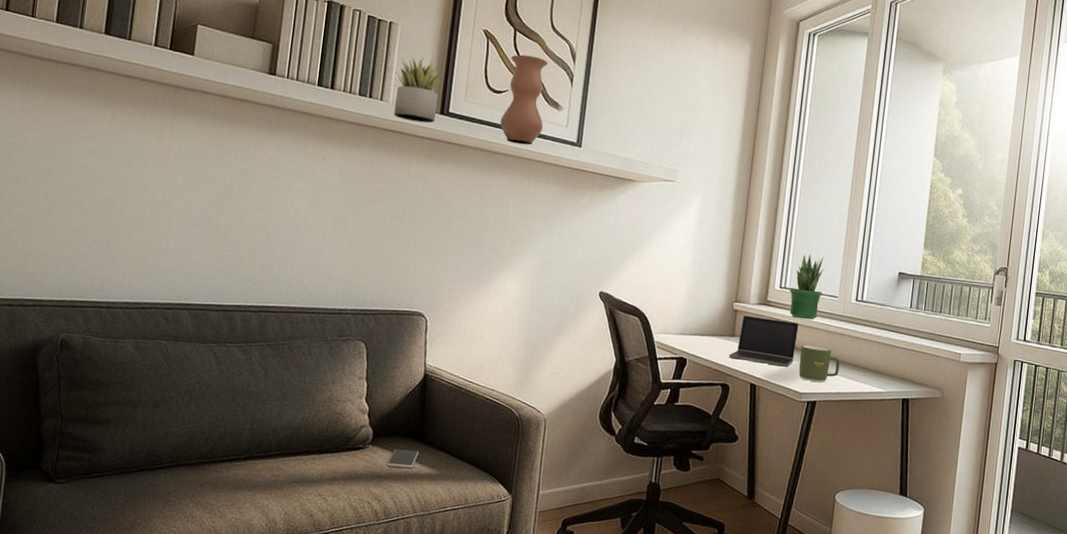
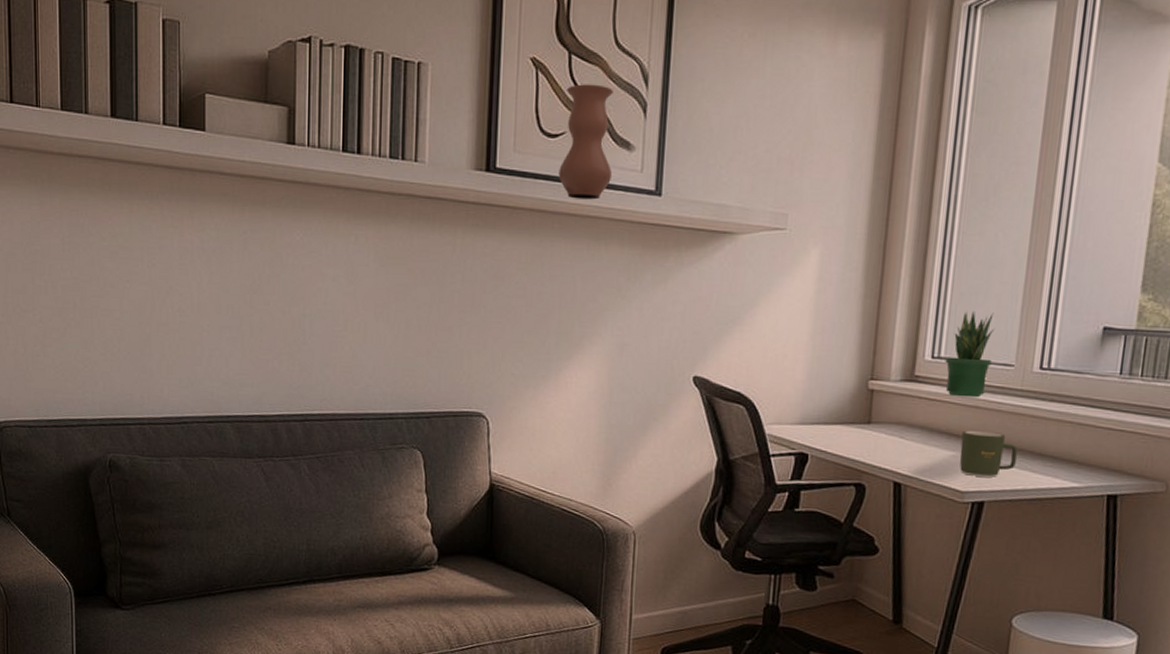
smartphone: present [386,449,419,469] -> none [456,569,491,591]
succulent plant: present [394,57,441,123] -> none [431,101,483,184]
laptop computer: present [729,315,799,367] -> none [864,395,959,460]

